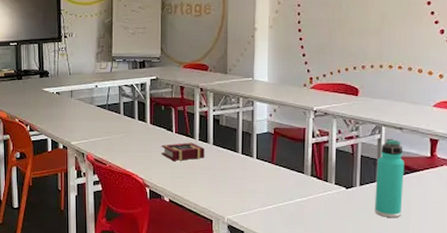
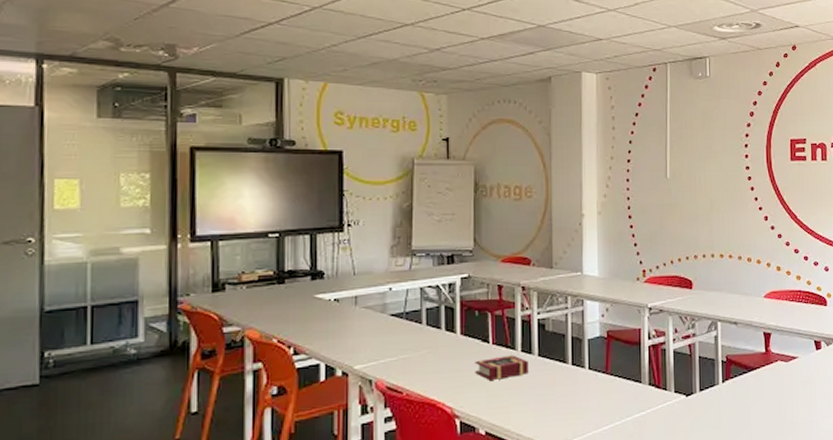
thermos bottle: present [374,139,404,217] -> none [715,335,743,426]

